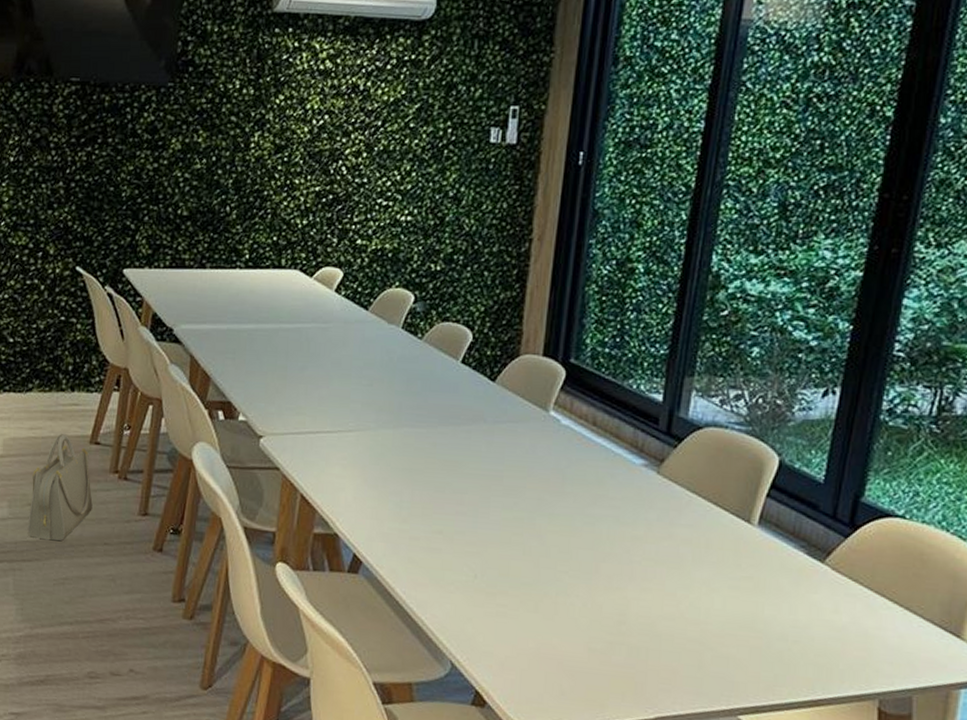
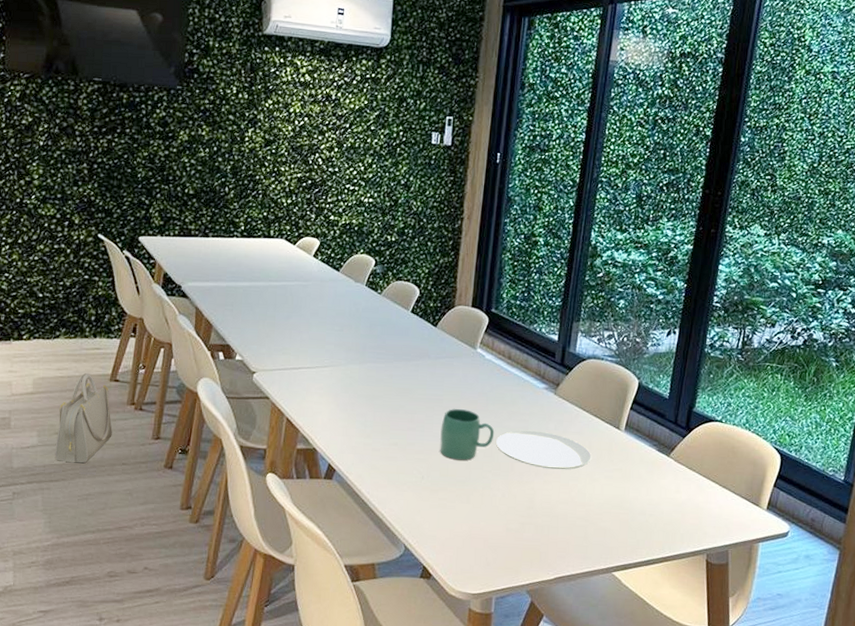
mug: none [498,489,573,557] -> present [439,409,495,460]
plate: none [575,520,710,575] -> present [496,430,592,470]

